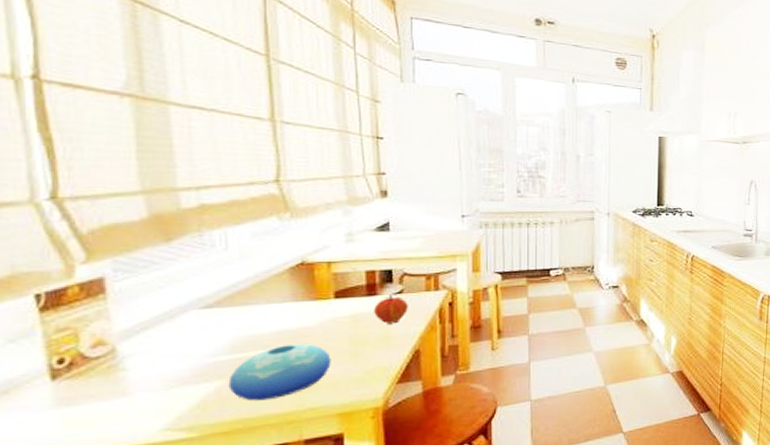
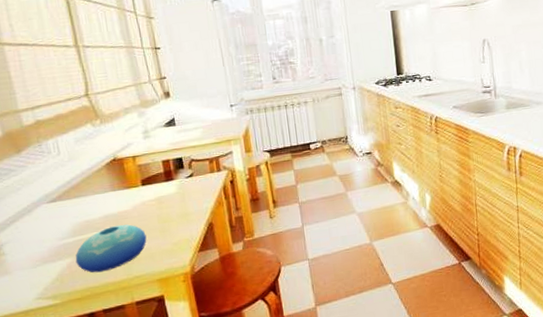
fruit: present [374,294,408,325] -> none [172,178,199,204]

